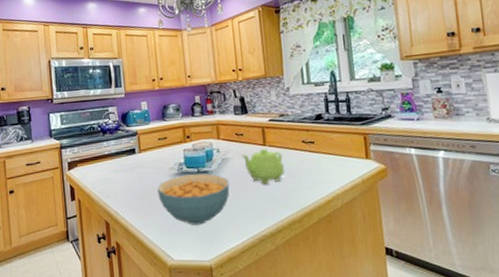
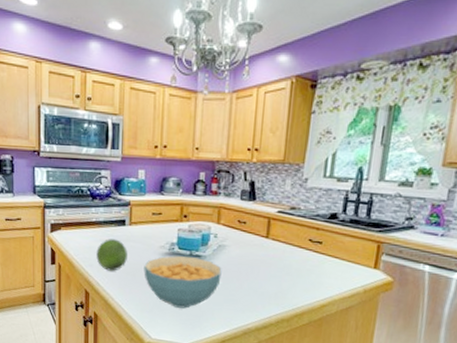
fruit: none [112,168,141,199] -> present [96,239,127,271]
teapot: present [241,149,284,185] -> none [239,241,285,279]

